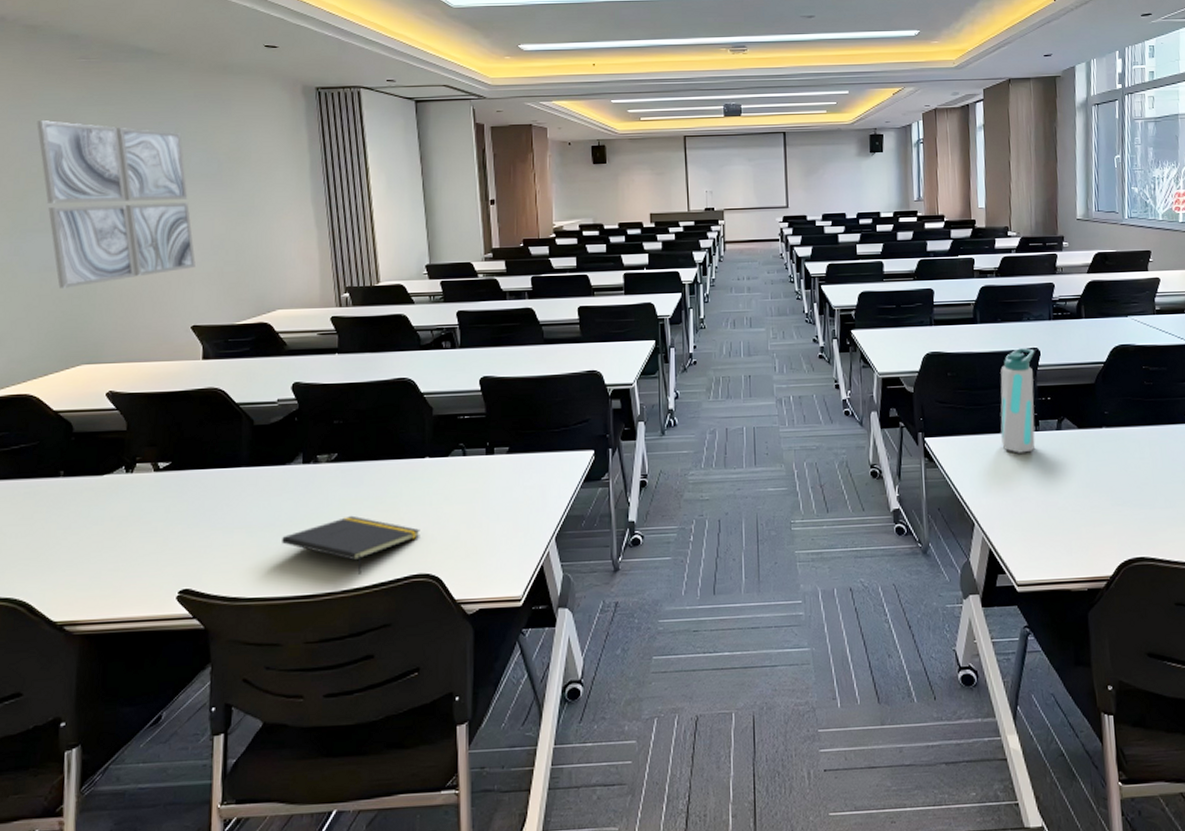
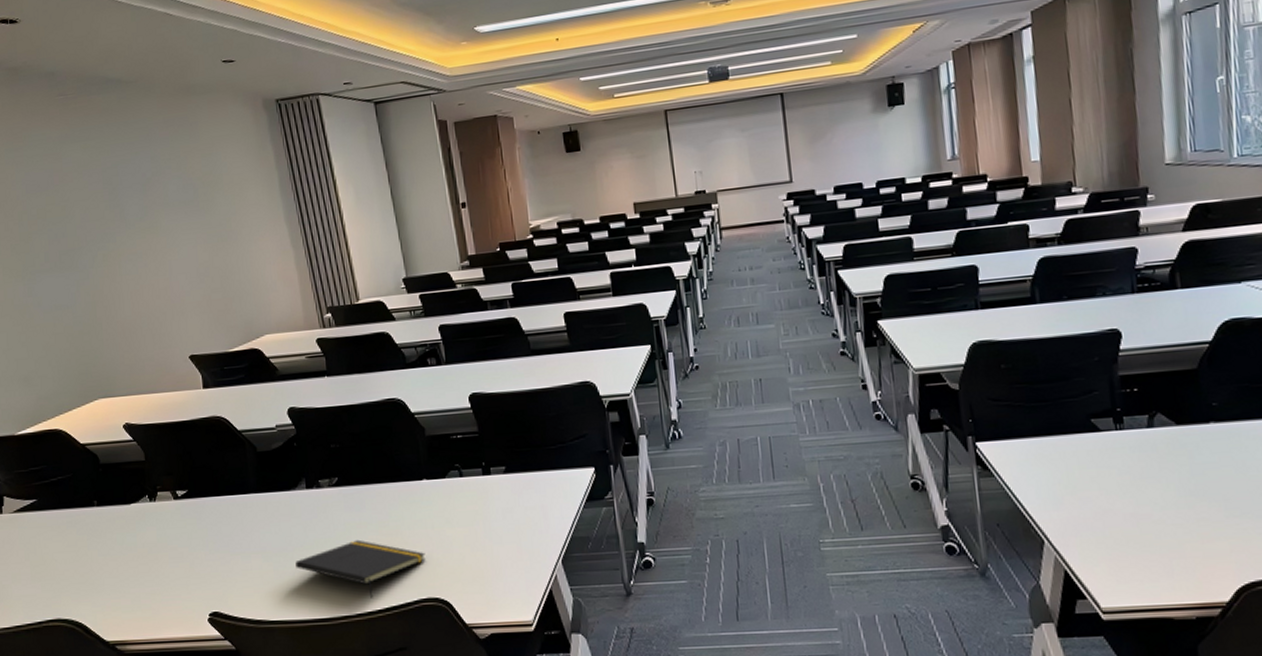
wall art: present [36,120,196,288] -> none [30,161,186,326]
water bottle: present [1000,347,1036,453] -> none [1069,328,1120,457]

